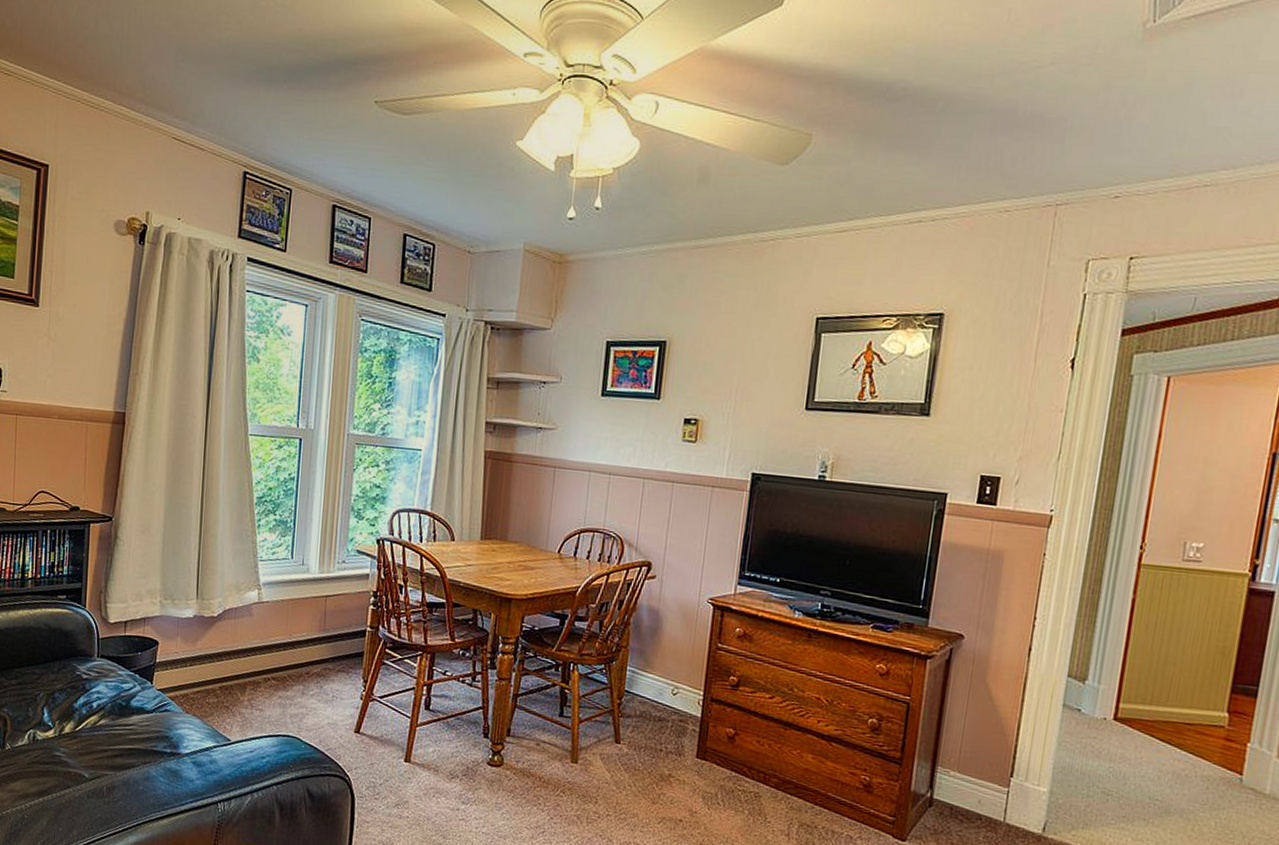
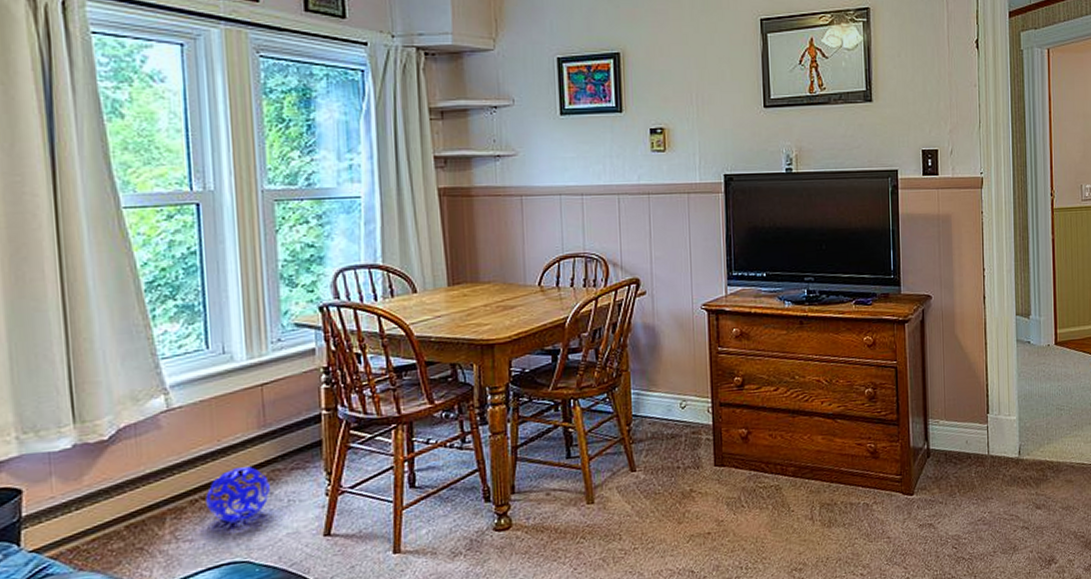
decorative ball: none [275,660,322,704] -> present [205,466,271,524]

